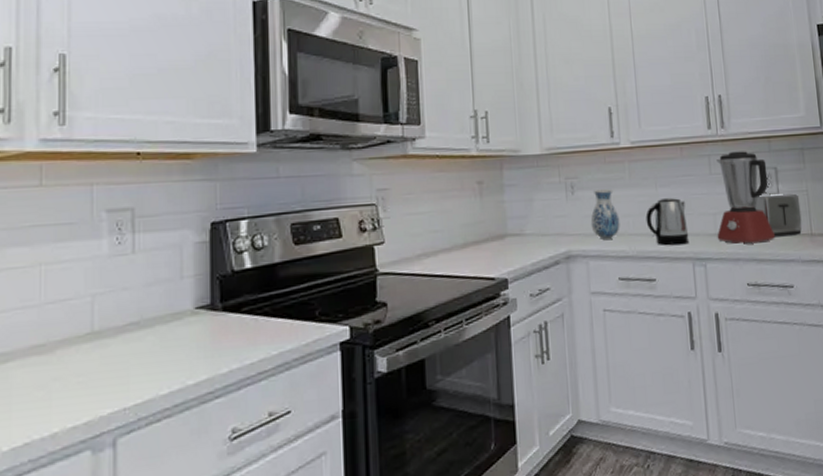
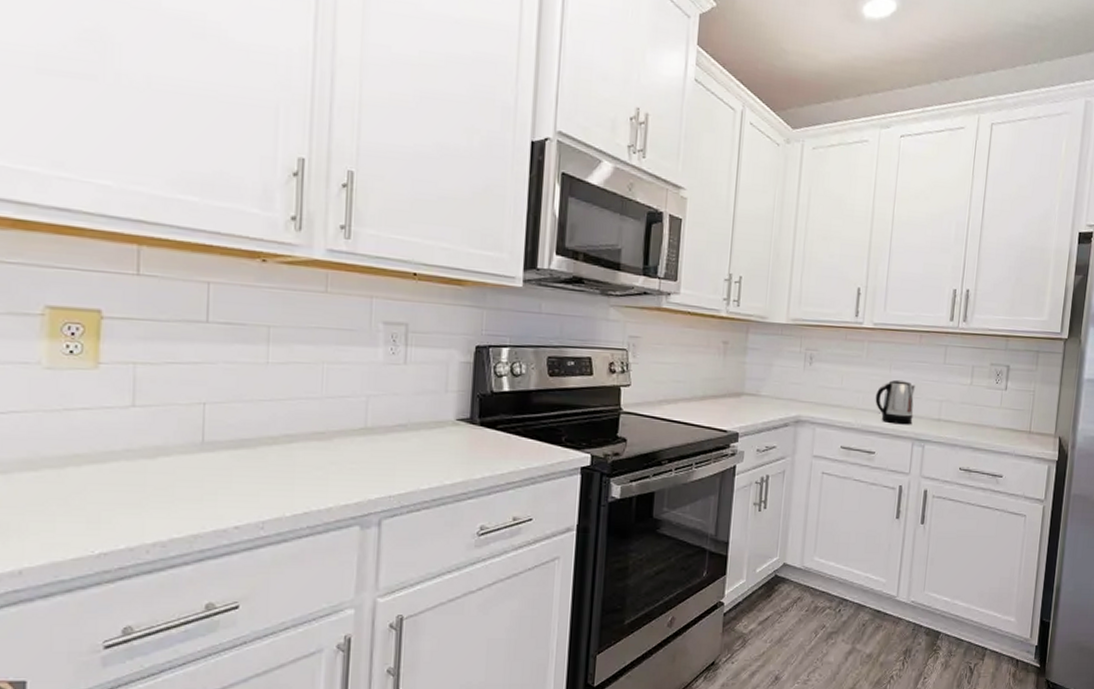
vase: present [590,189,620,239] -> none [822,364,851,410]
blender: present [716,151,775,245] -> none [939,345,1000,434]
toaster: present [754,193,803,237] -> none [980,388,1025,431]

